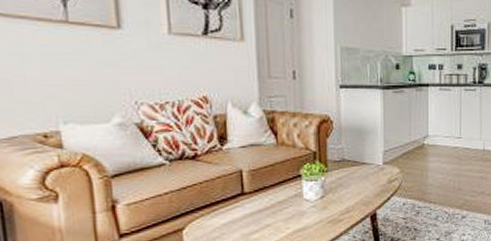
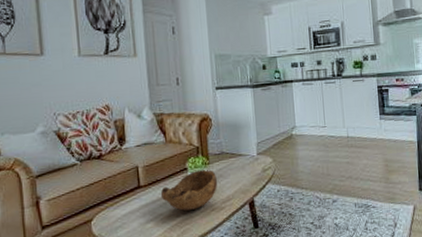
wooden bowl: none [268,178,337,222] -> present [160,170,218,211]

